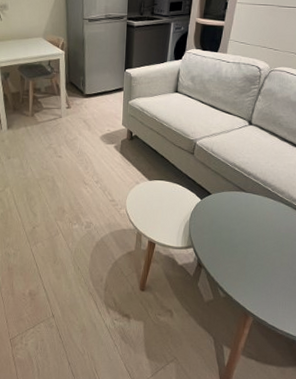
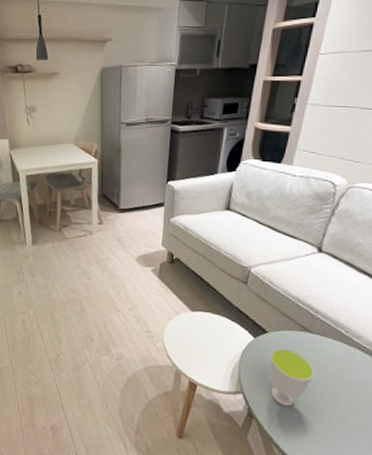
cup: none [214,207,249,255] -> present [269,348,315,407]

